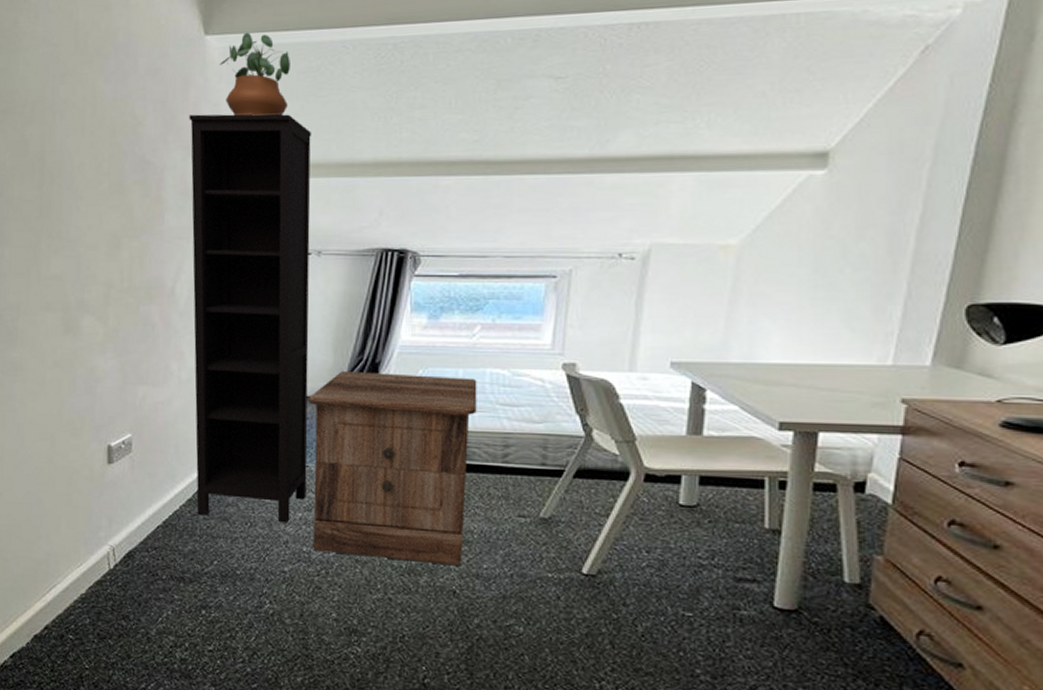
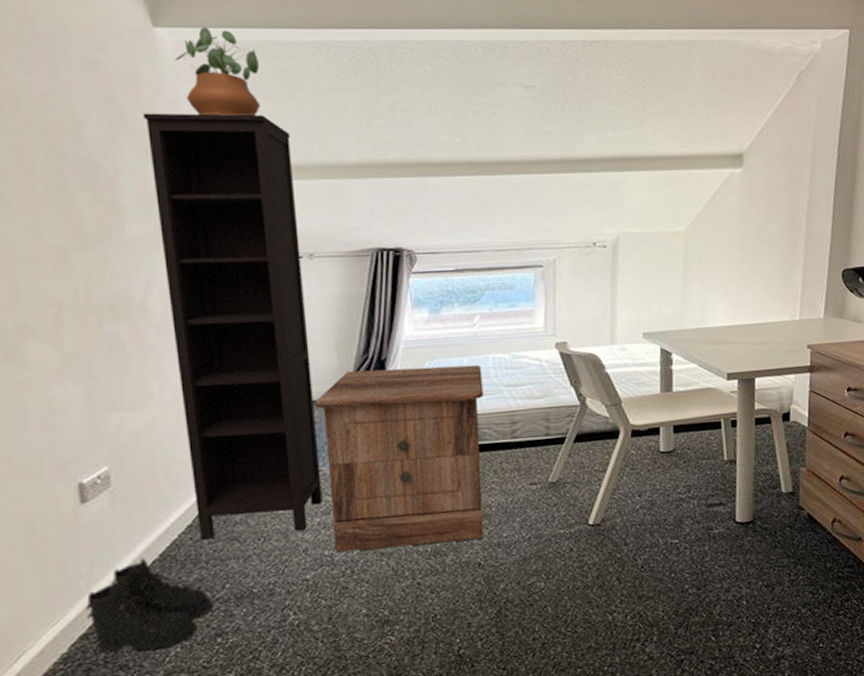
boots: none [102,522,201,609] -> present [86,558,212,652]

